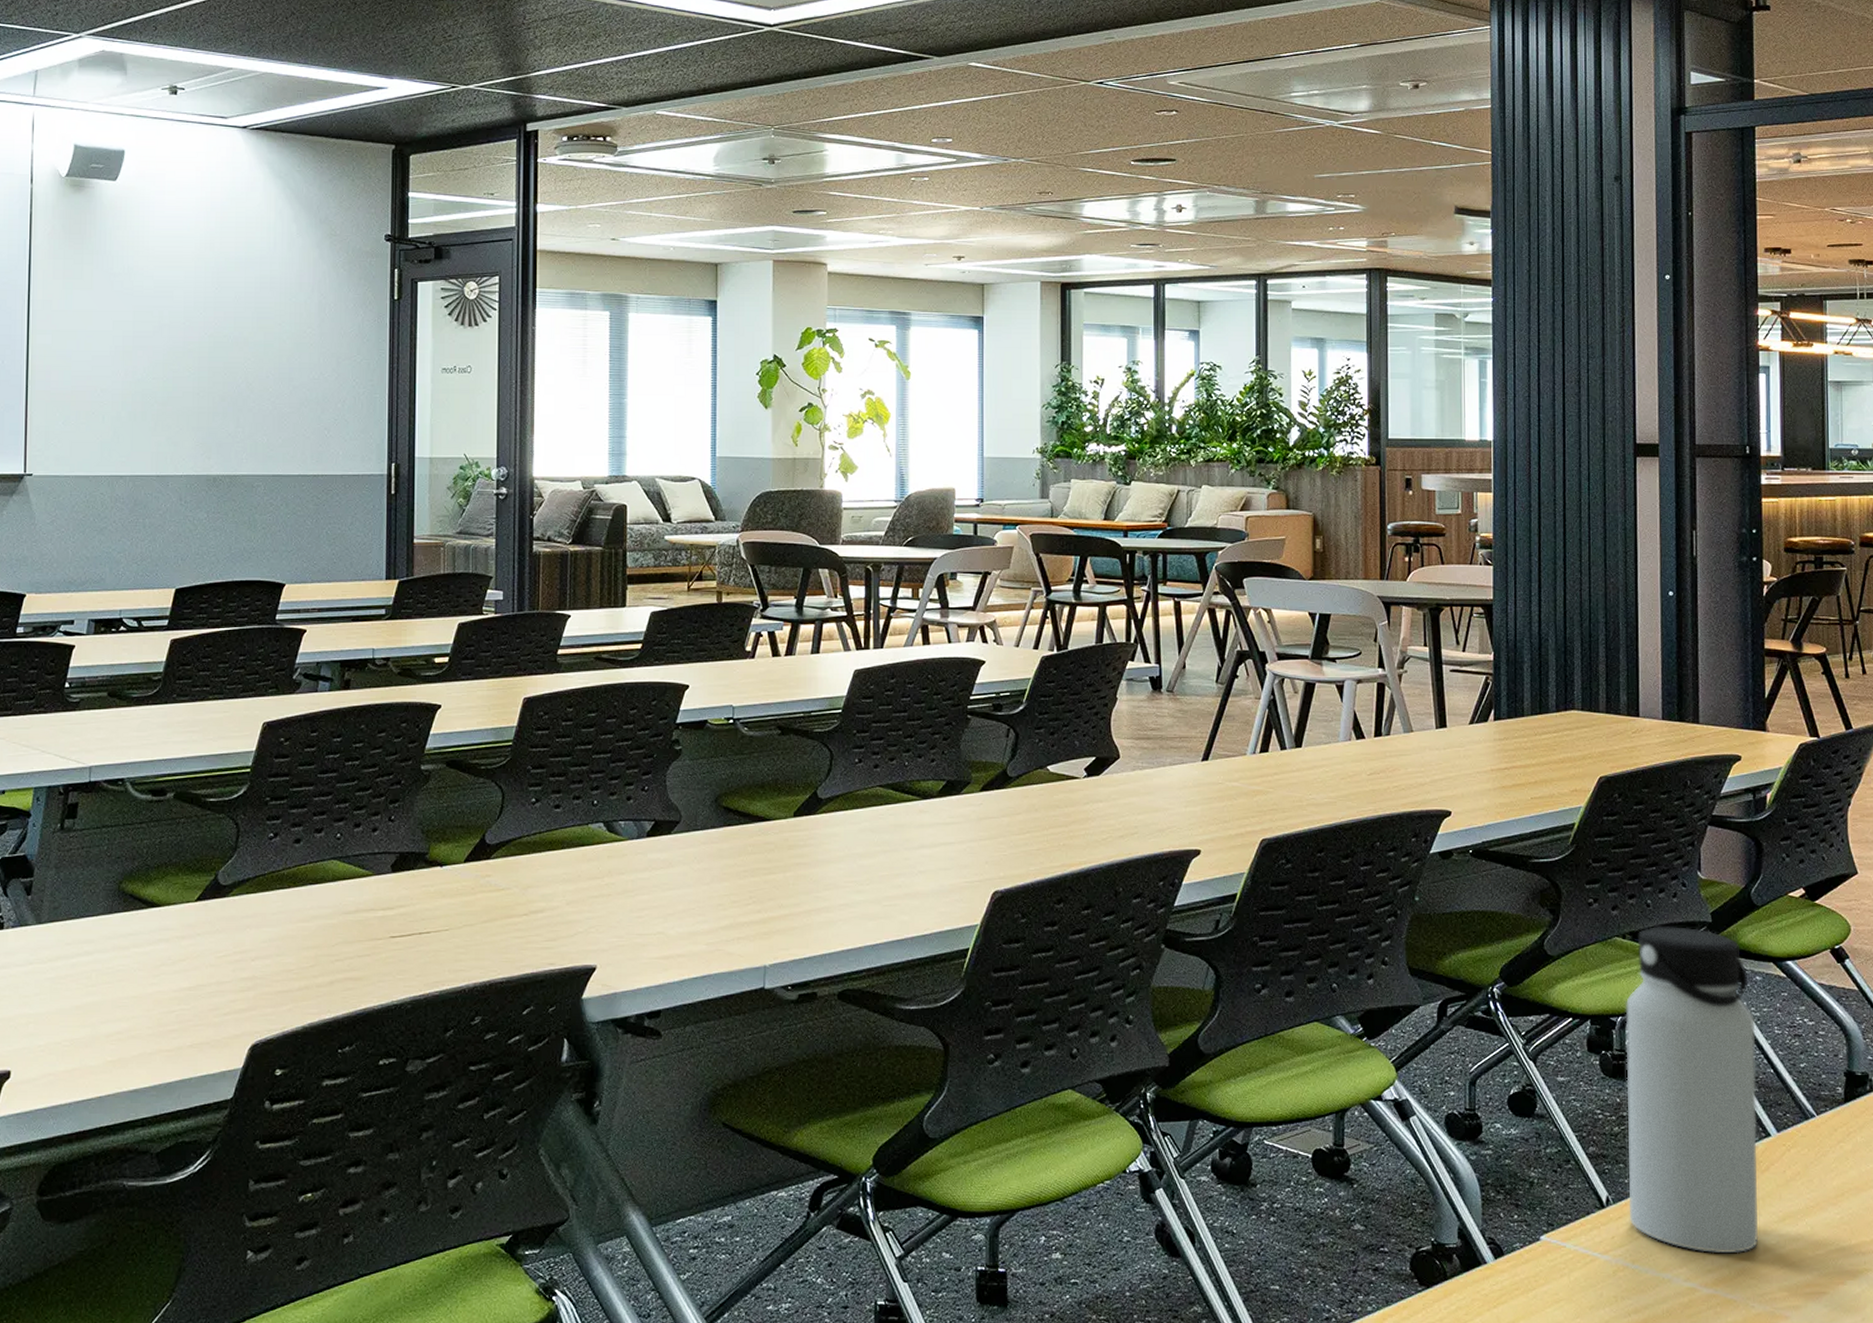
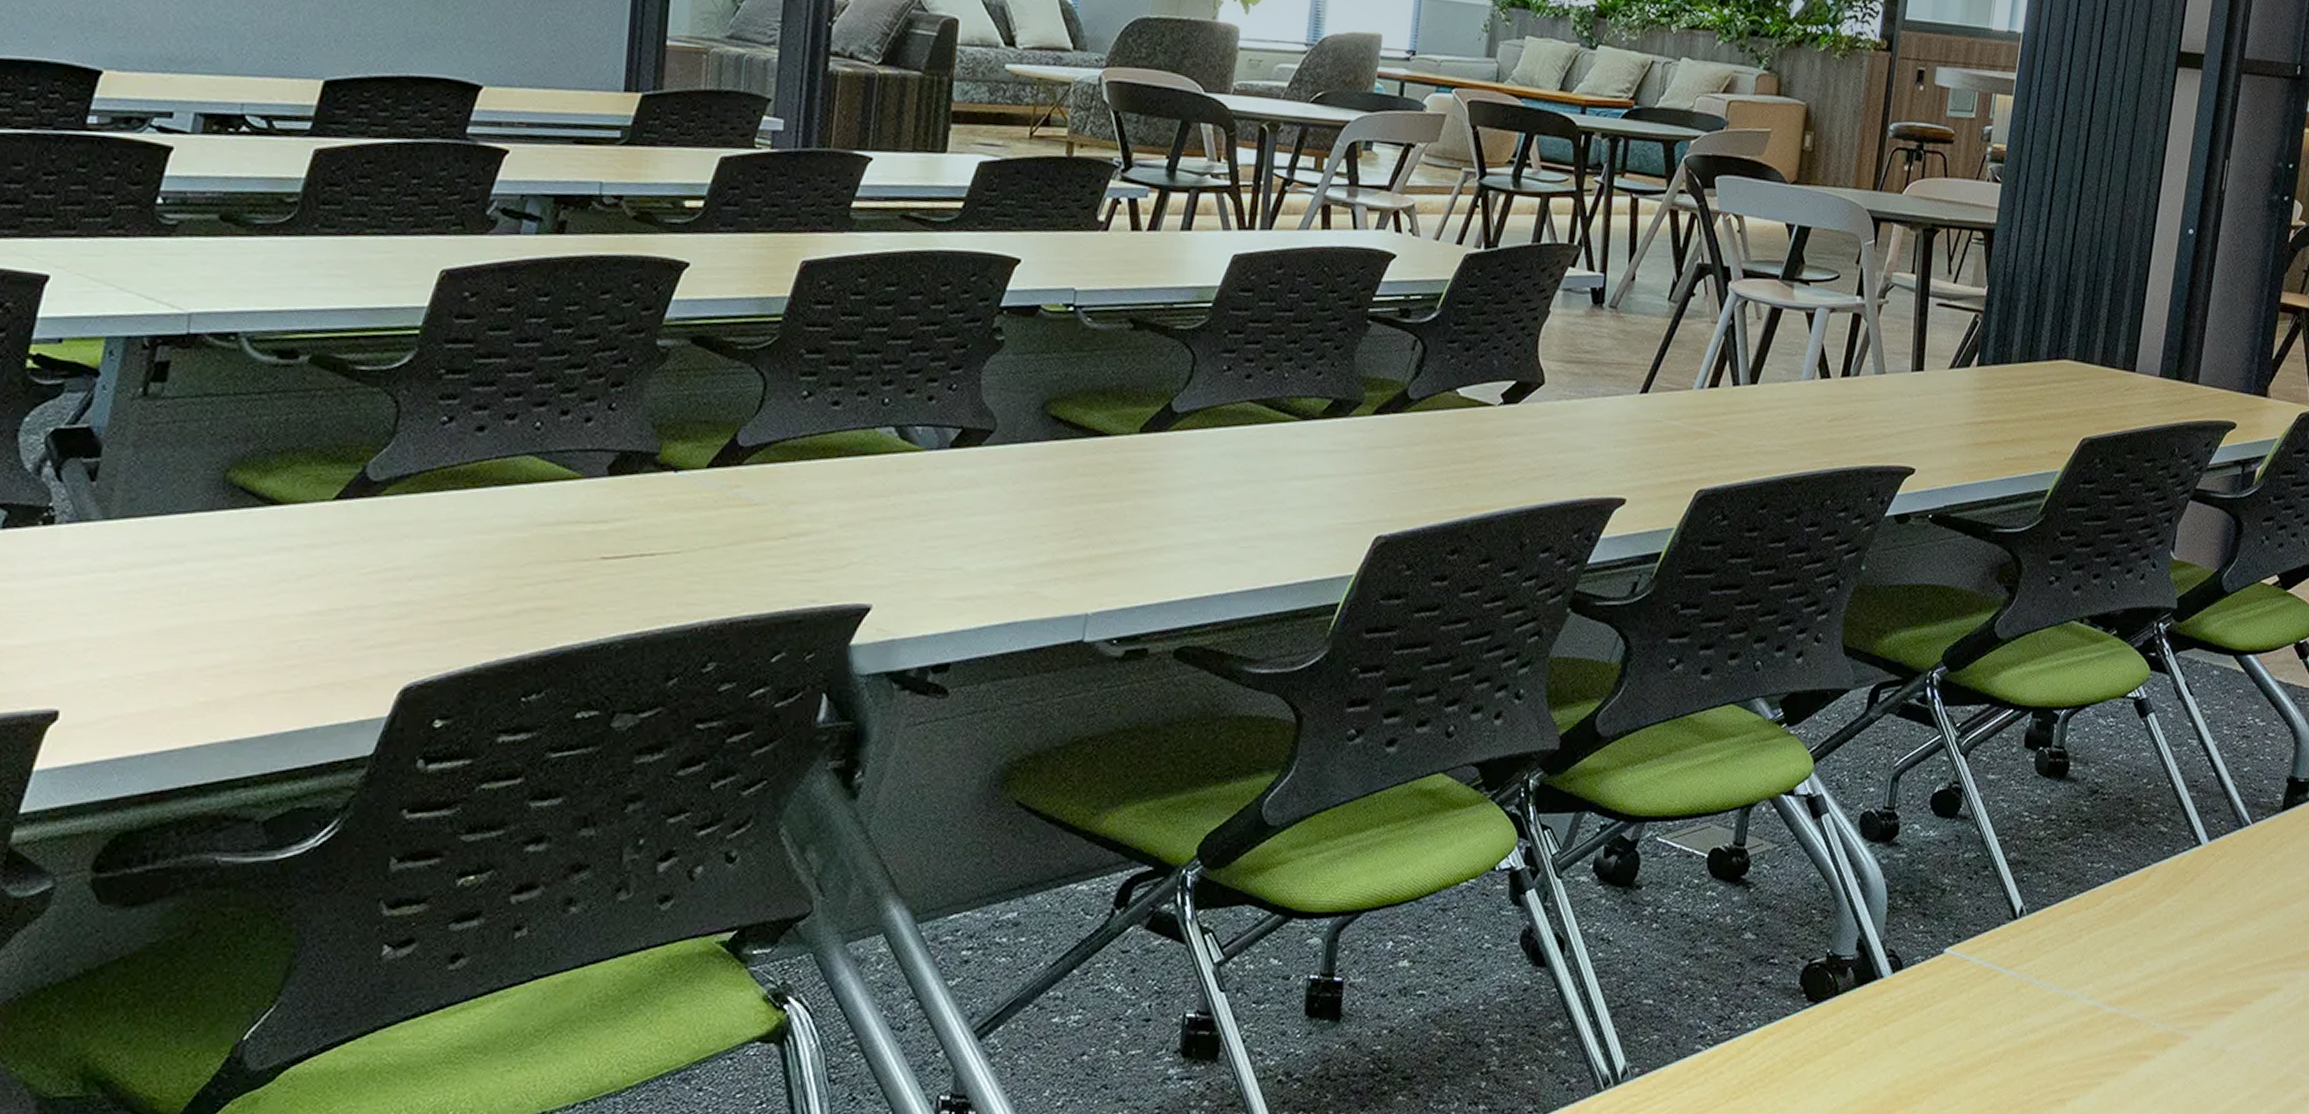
water bottle: present [1626,927,1759,1254] -> none [2040,611,2206,970]

